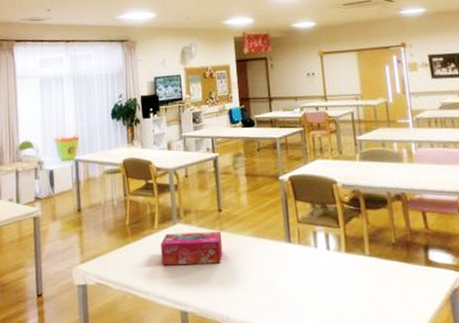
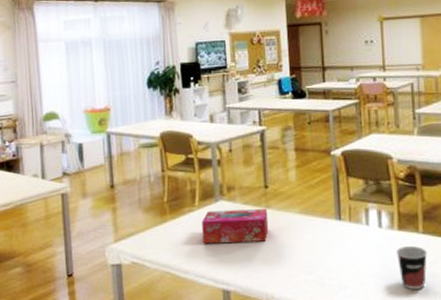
cup: none [344,269,375,313] -> present [396,246,427,290]

